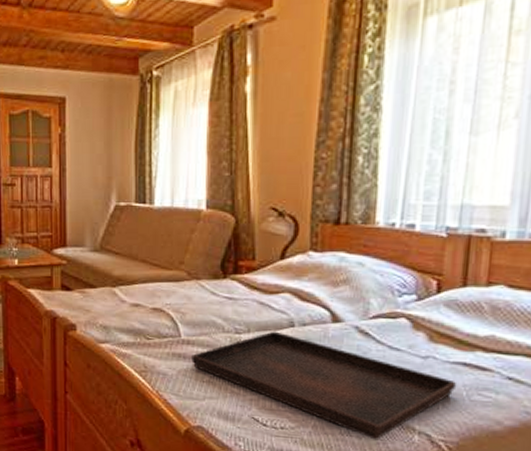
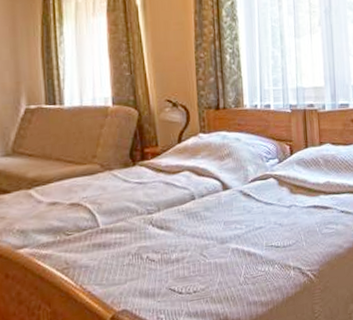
serving tray: present [191,331,457,440] -> none [111,206,312,283]

